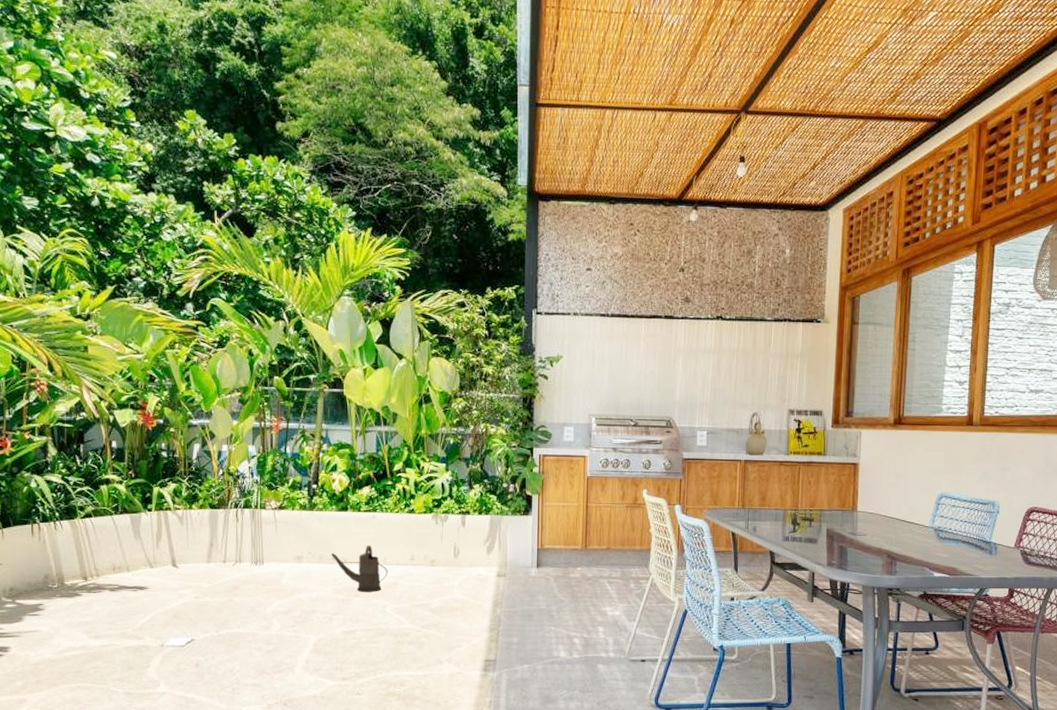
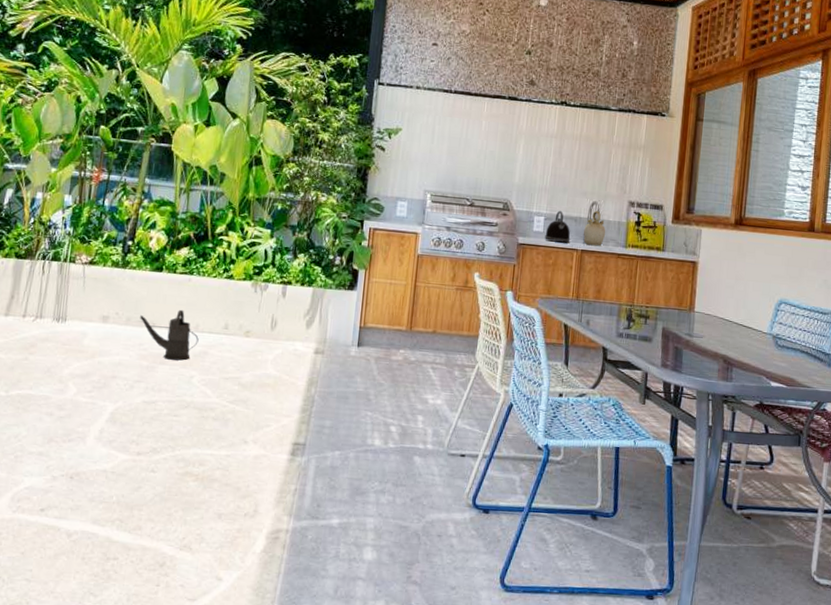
kettle: none [708,424,733,455] -> present [545,210,570,243]

